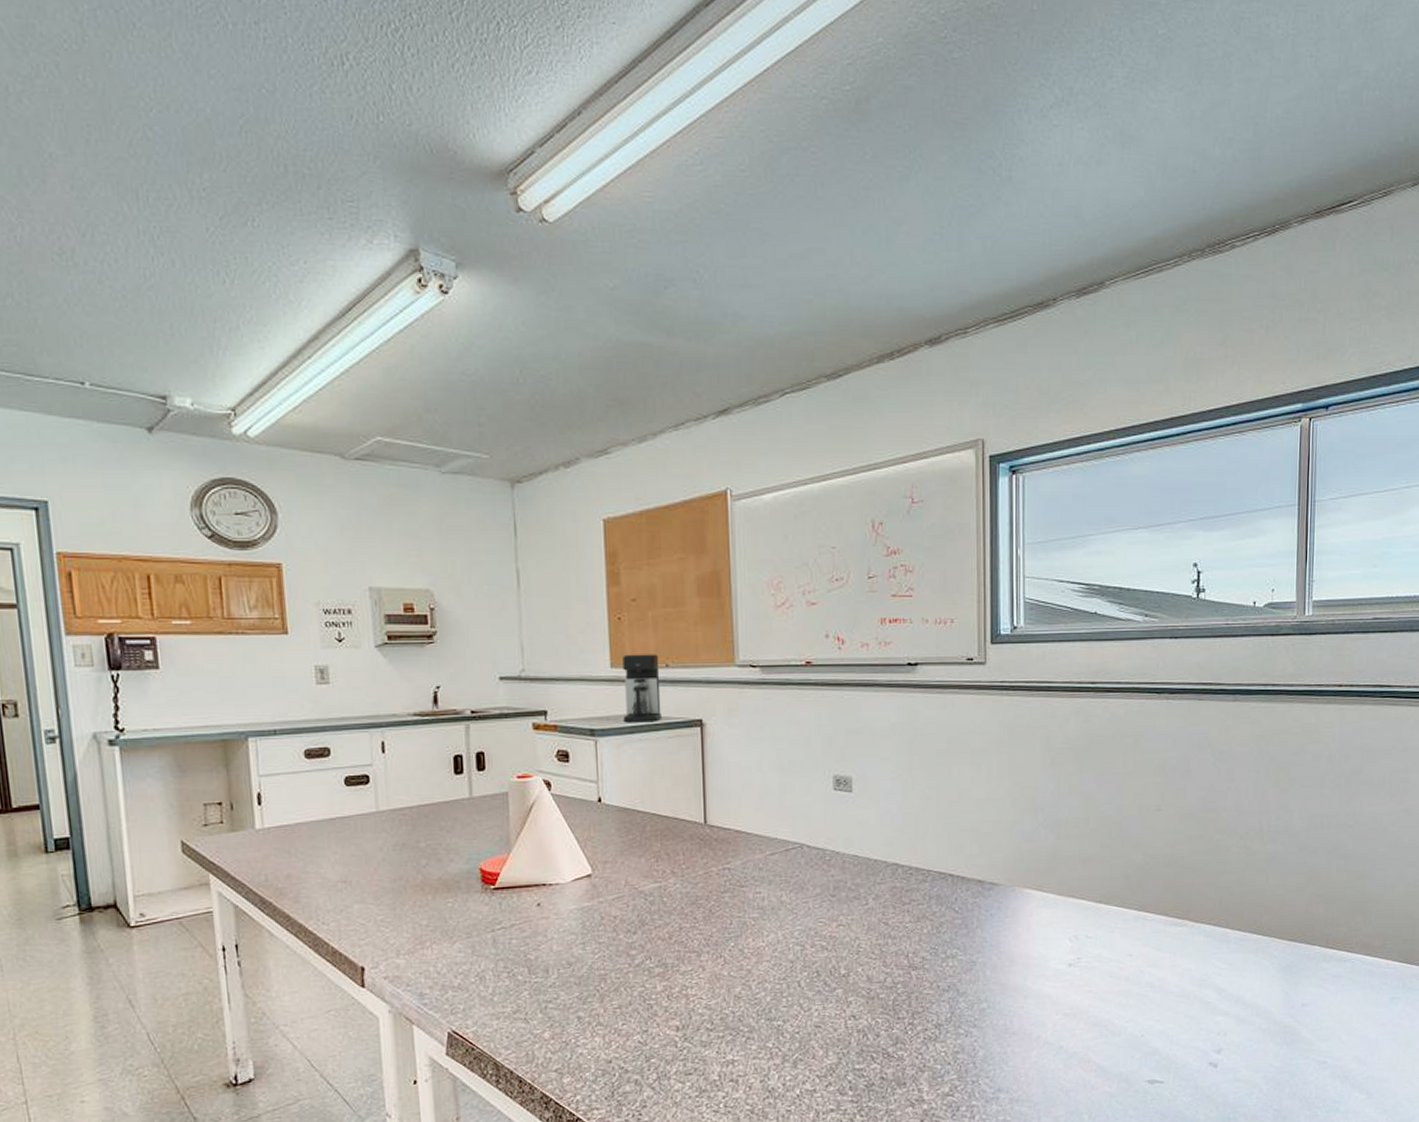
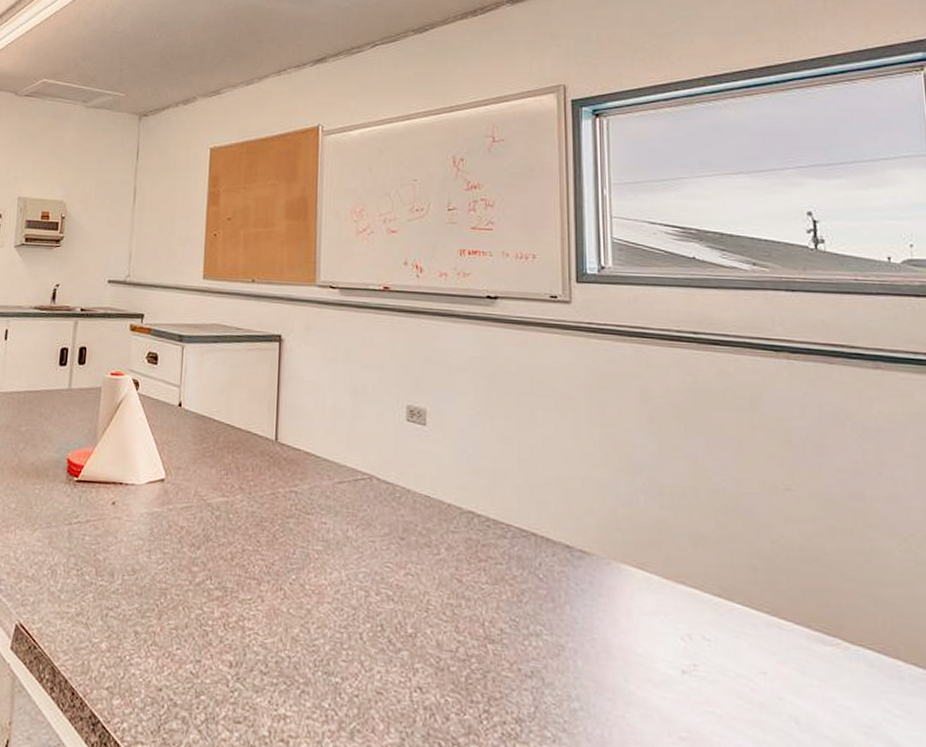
coffee maker: present [622,654,661,723] -> none [209,268,246,334]

